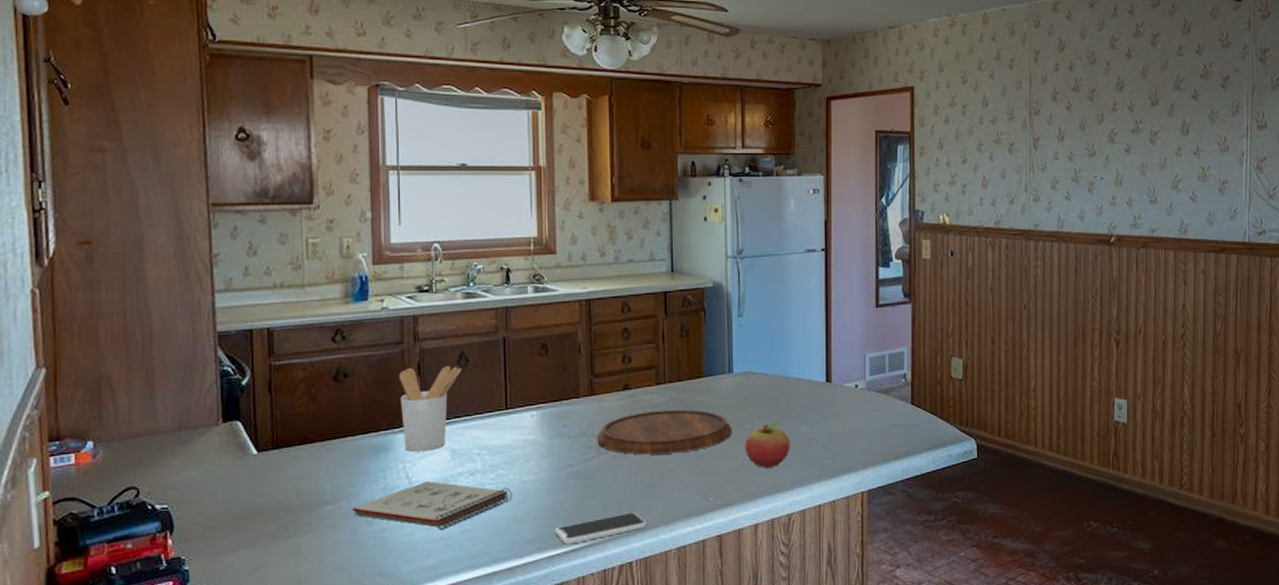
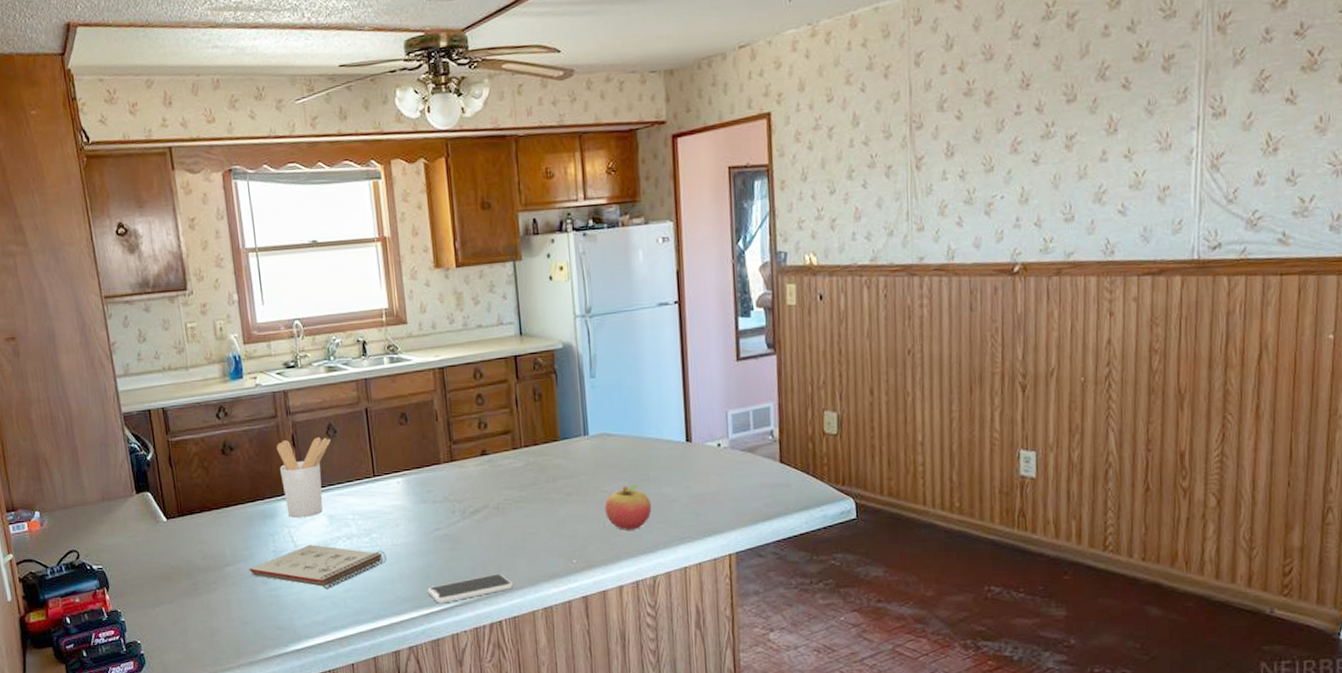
cutting board: present [597,409,732,455] -> none [460,473,591,519]

